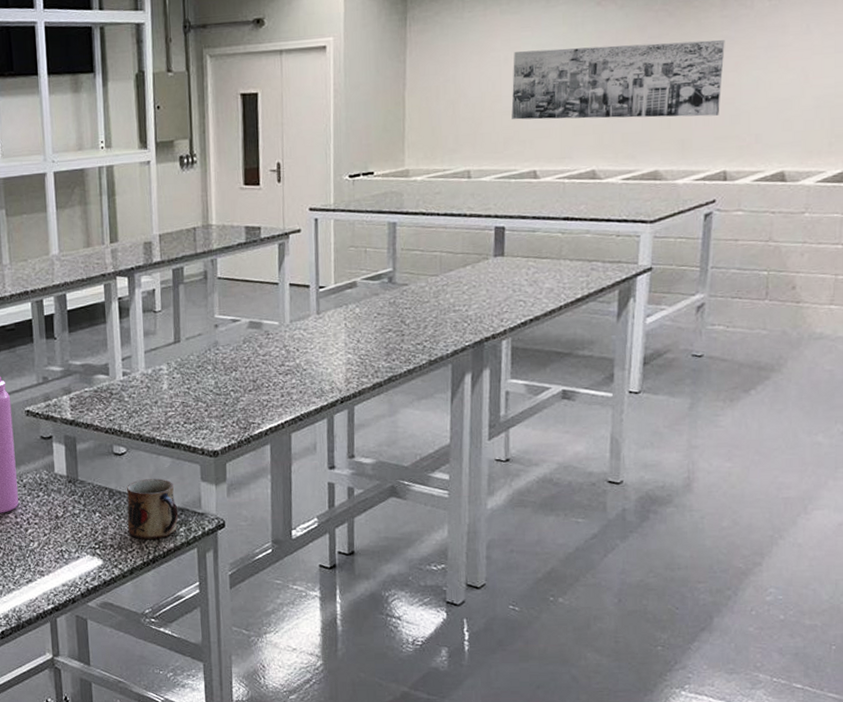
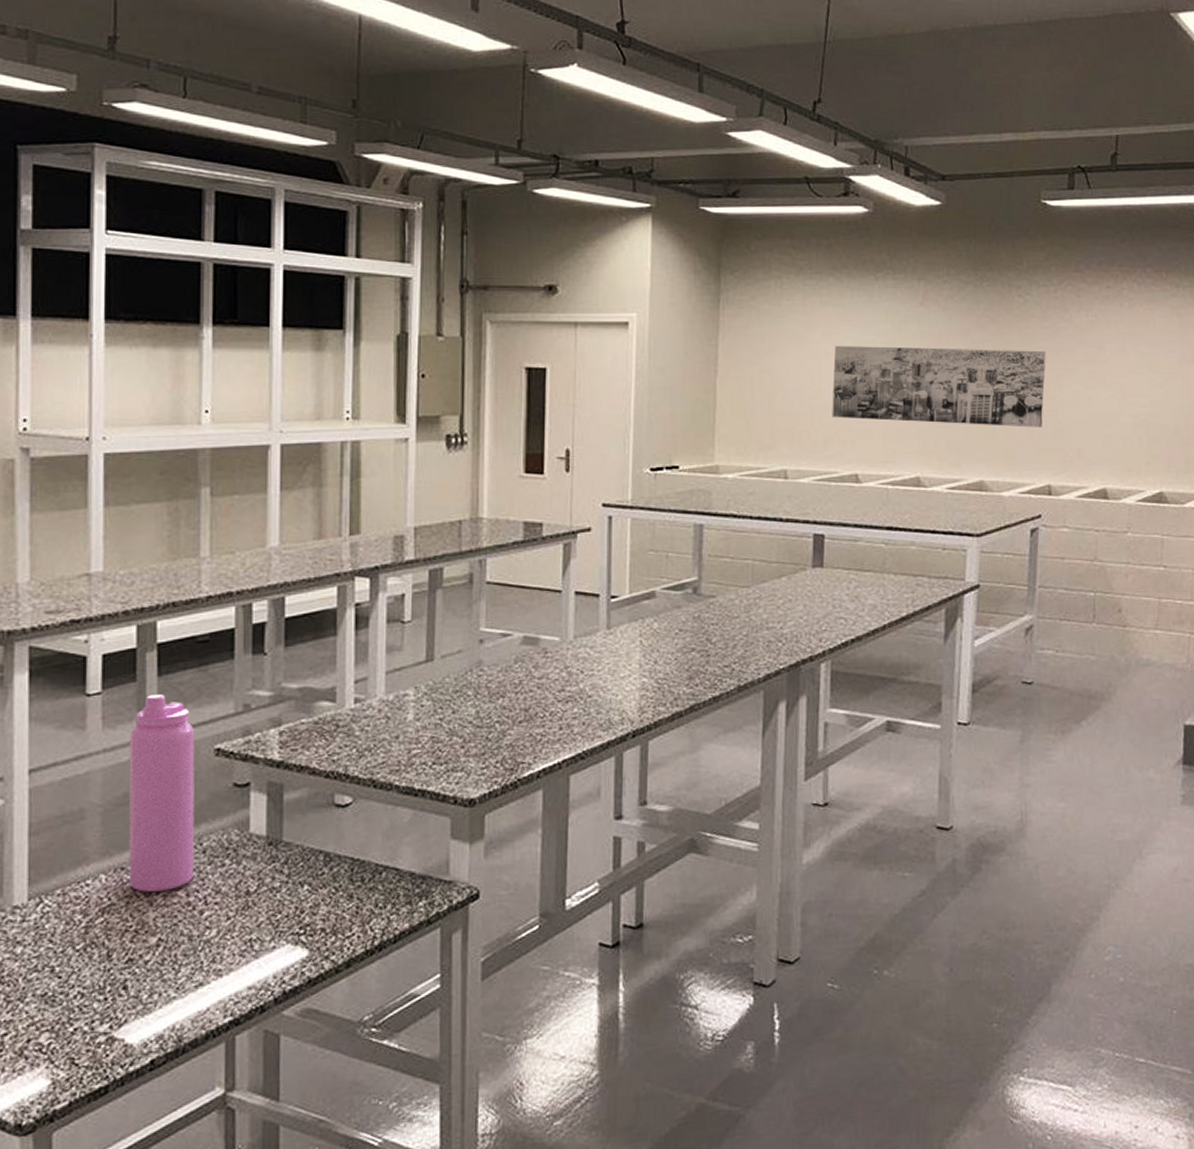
mug: present [126,479,178,539] -> none [347,837,418,919]

